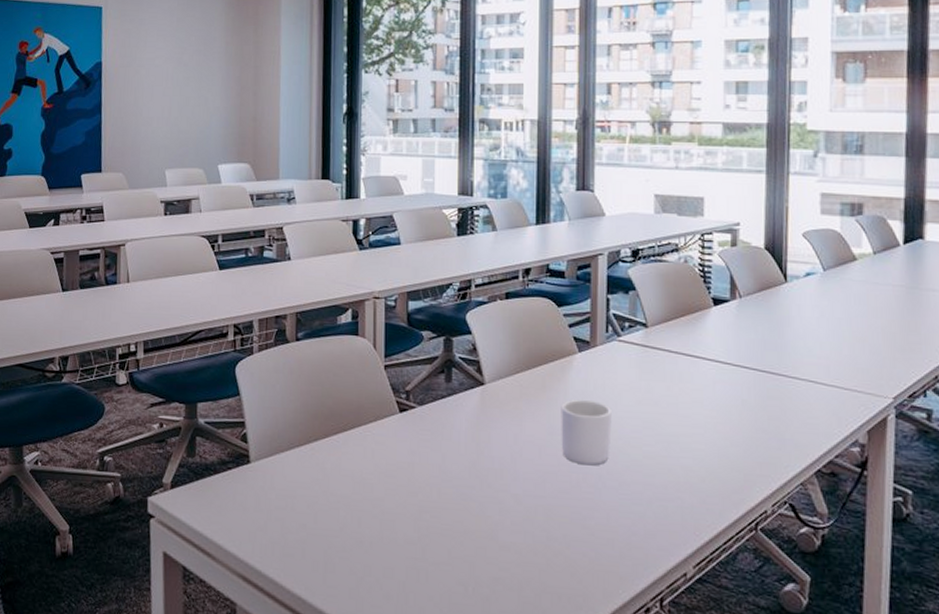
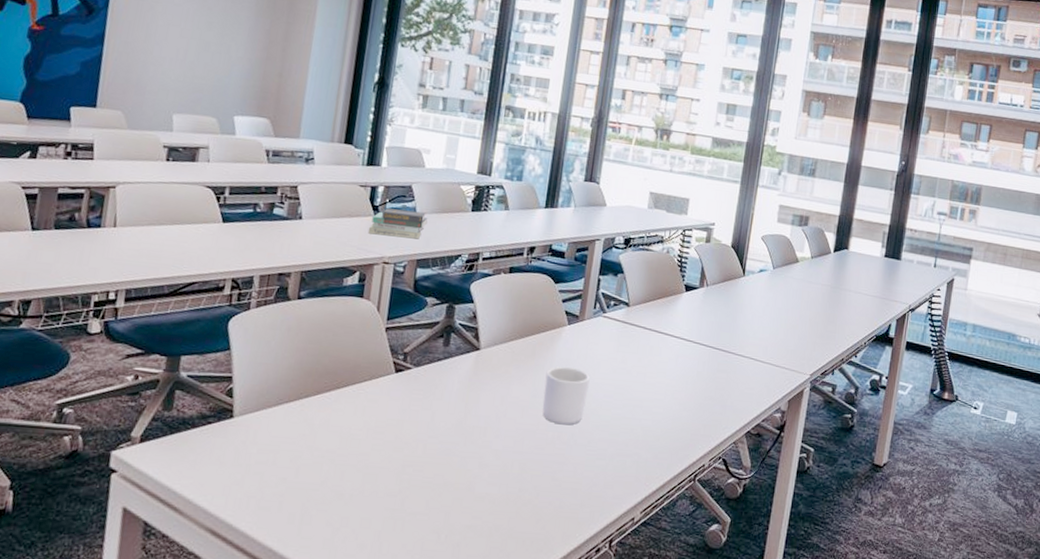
books: none [356,241,413,271] -> present [369,208,428,239]

